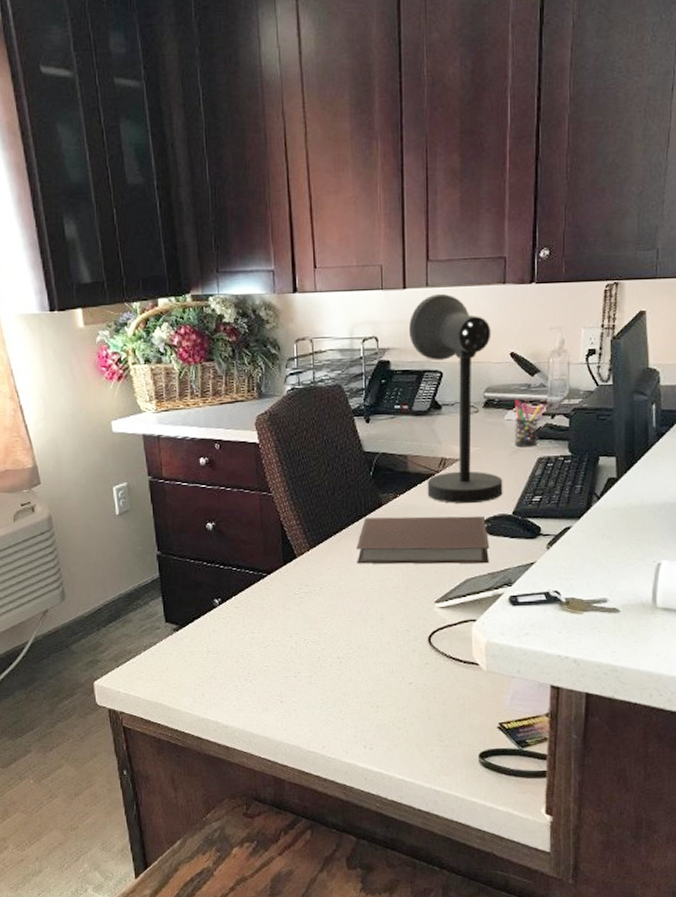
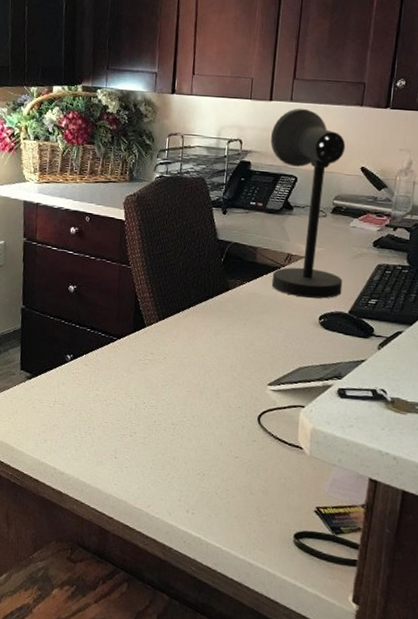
notebook: present [357,515,490,564] -> none [200,299,325,356]
pen holder: present [515,399,542,447] -> none [357,209,386,254]

